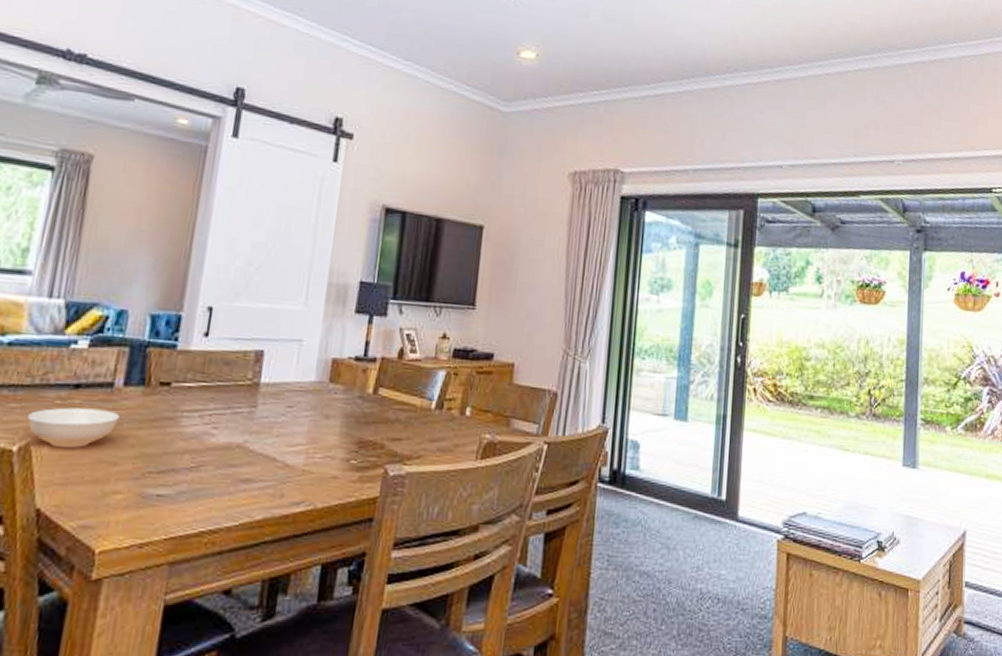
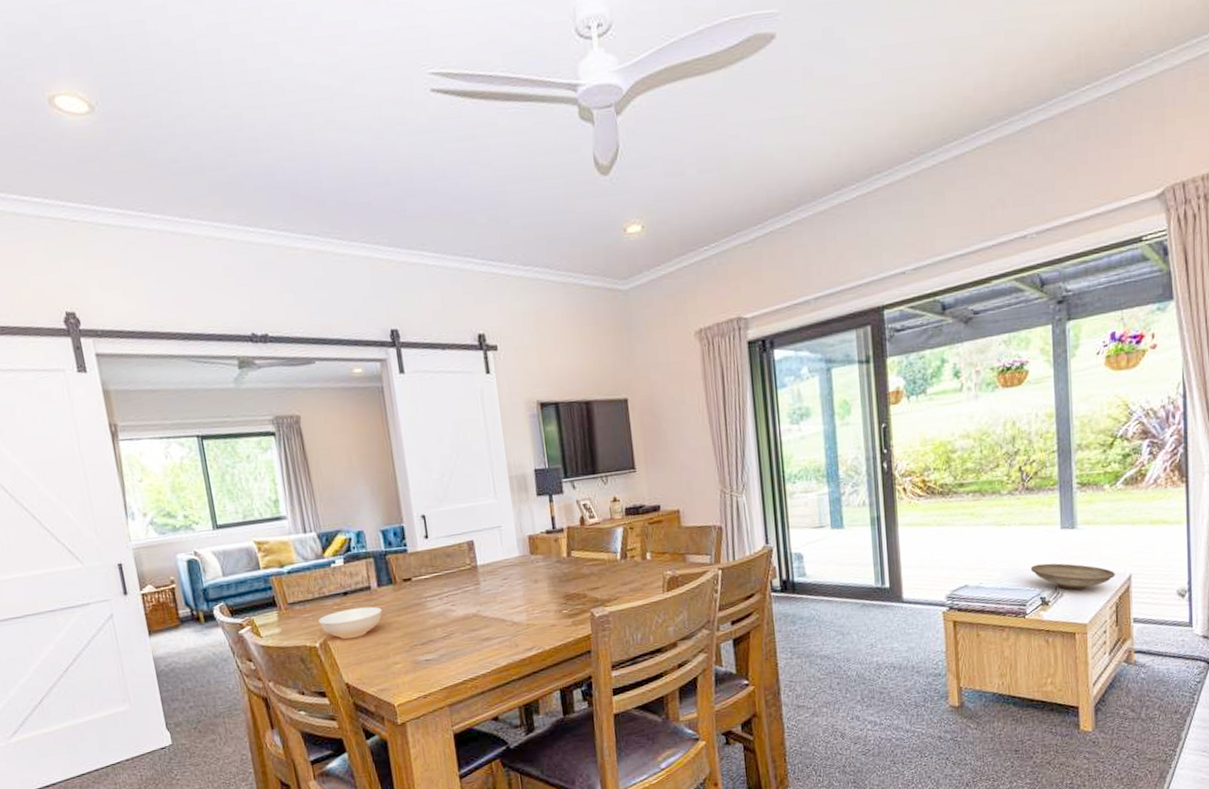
decorative bowl: none [871,502,952,540] -> present [1031,563,1116,590]

